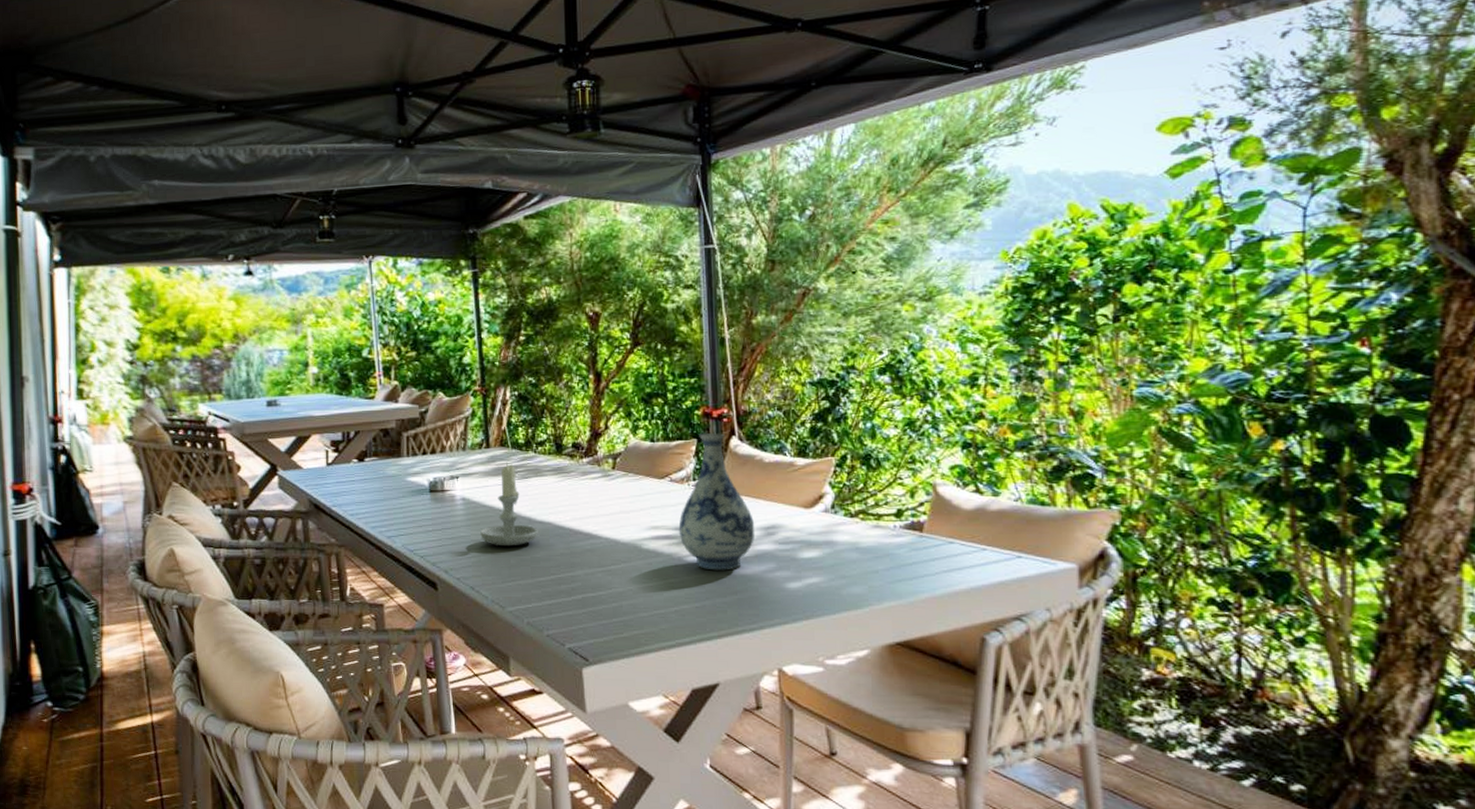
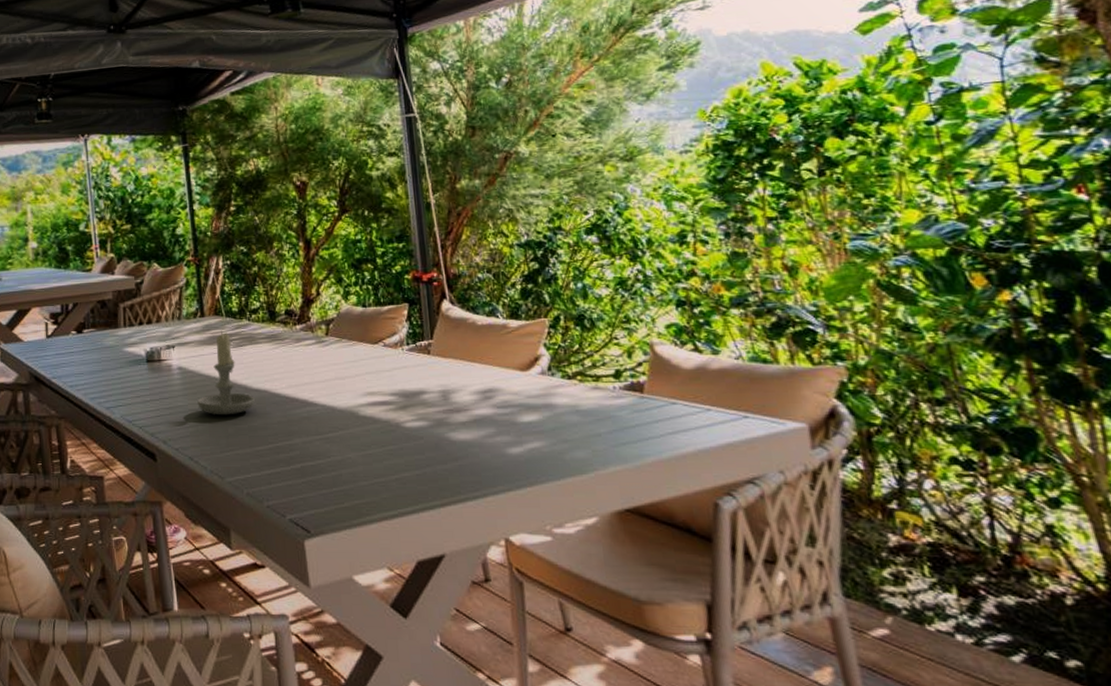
vase: present [678,433,755,571] -> none [394,297,473,437]

